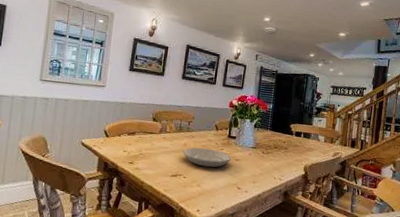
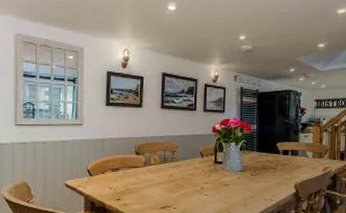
plate: present [182,147,231,168] -> none [169,177,220,196]

